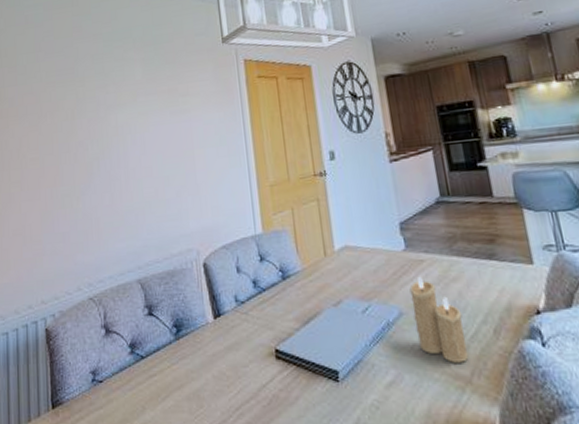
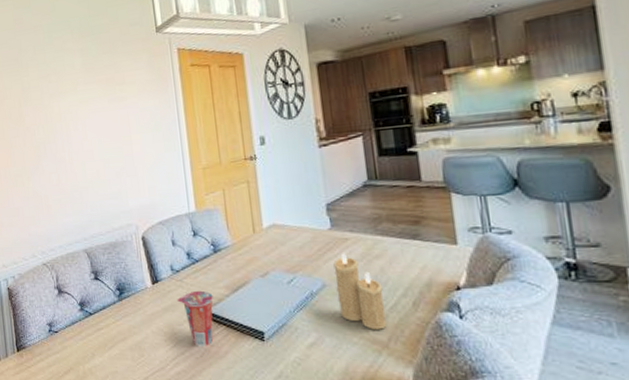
cup: none [242,324,282,392] -> present [177,290,213,346]

